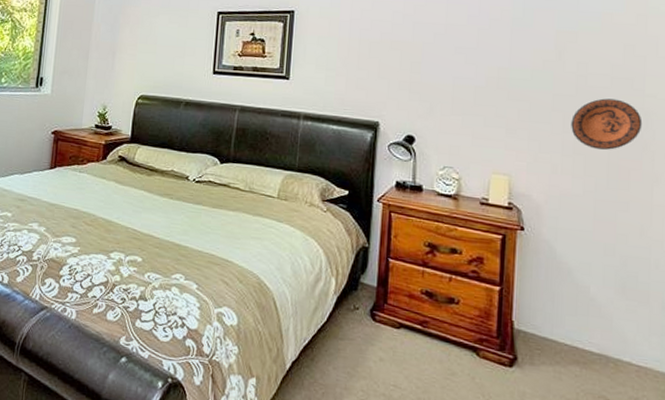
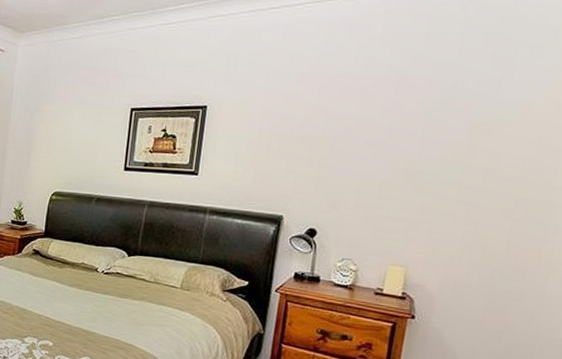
decorative plate: present [571,98,643,150] -> none [473,191,548,242]

